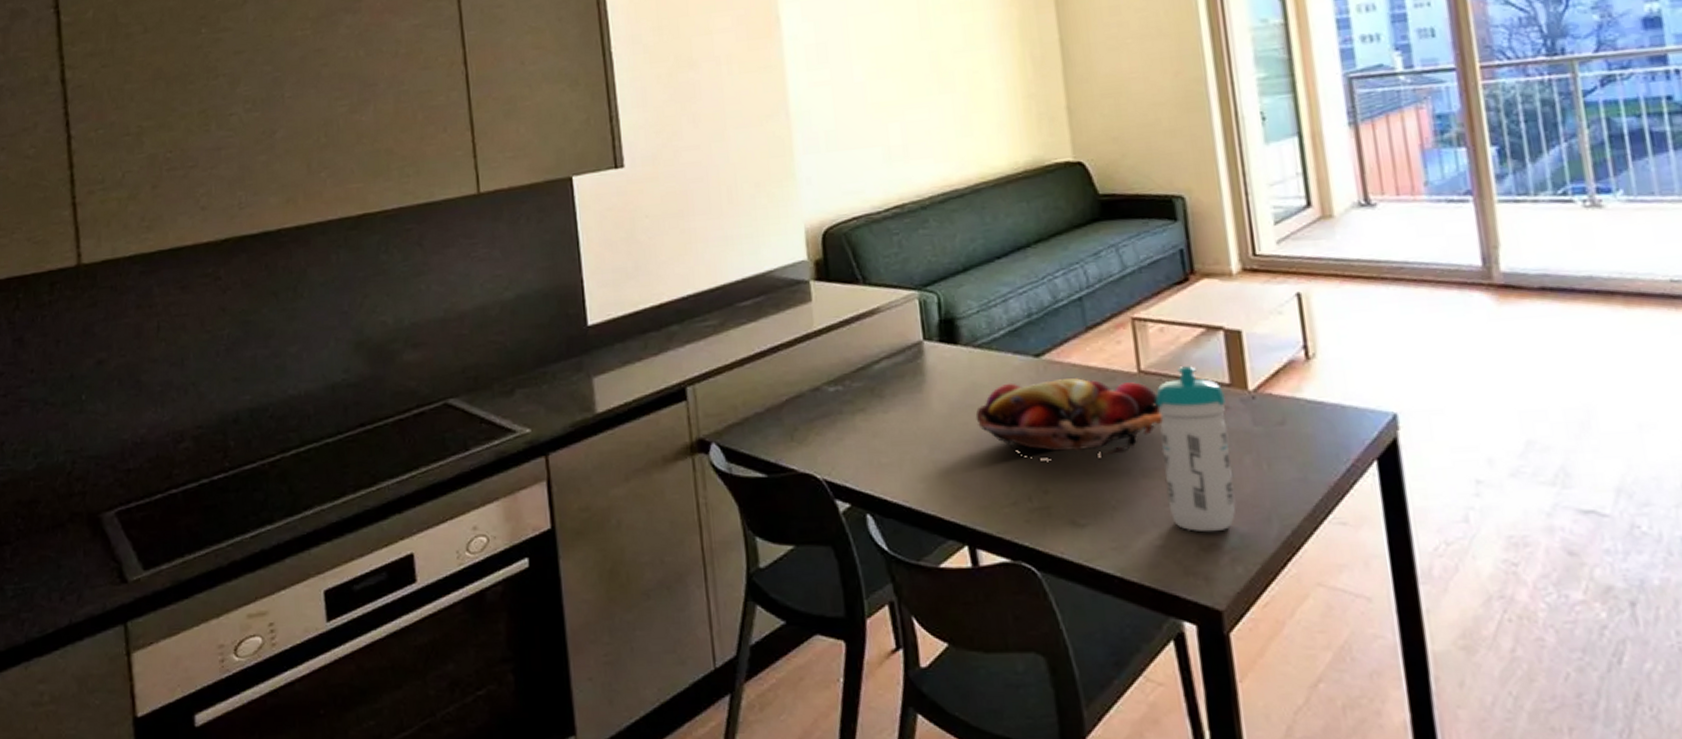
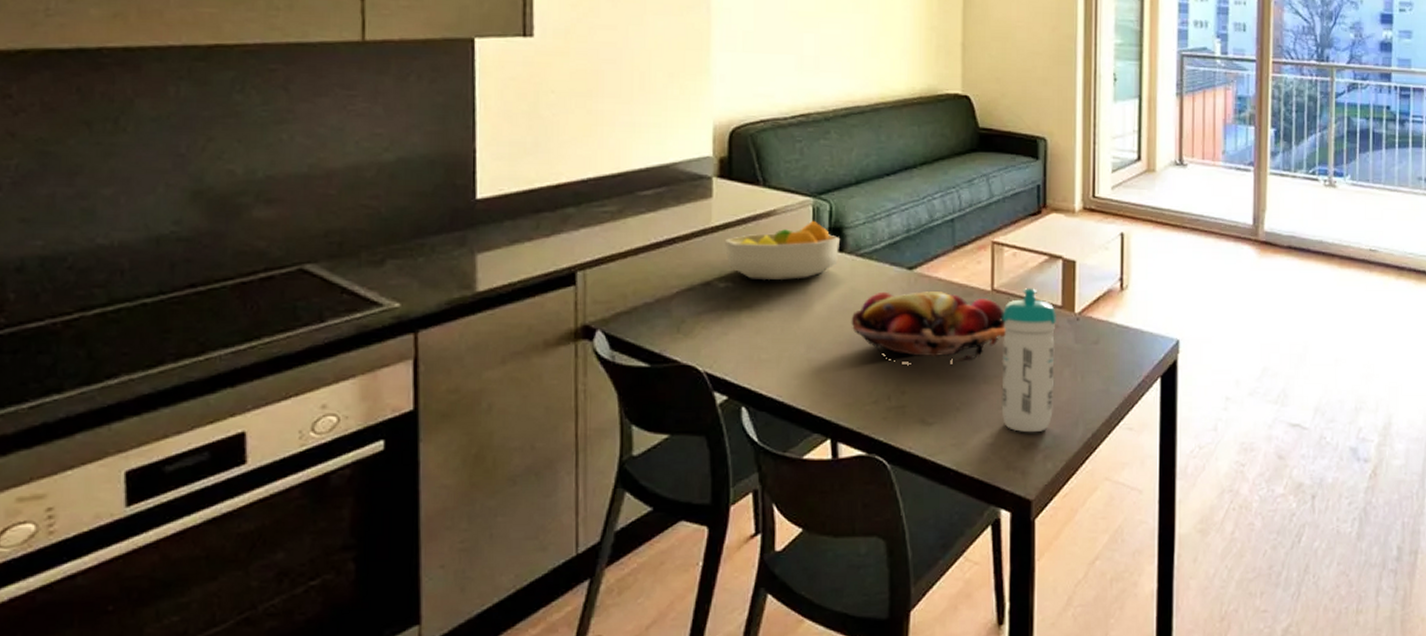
fruit bowl: none [830,314,954,381] -> present [725,220,841,281]

